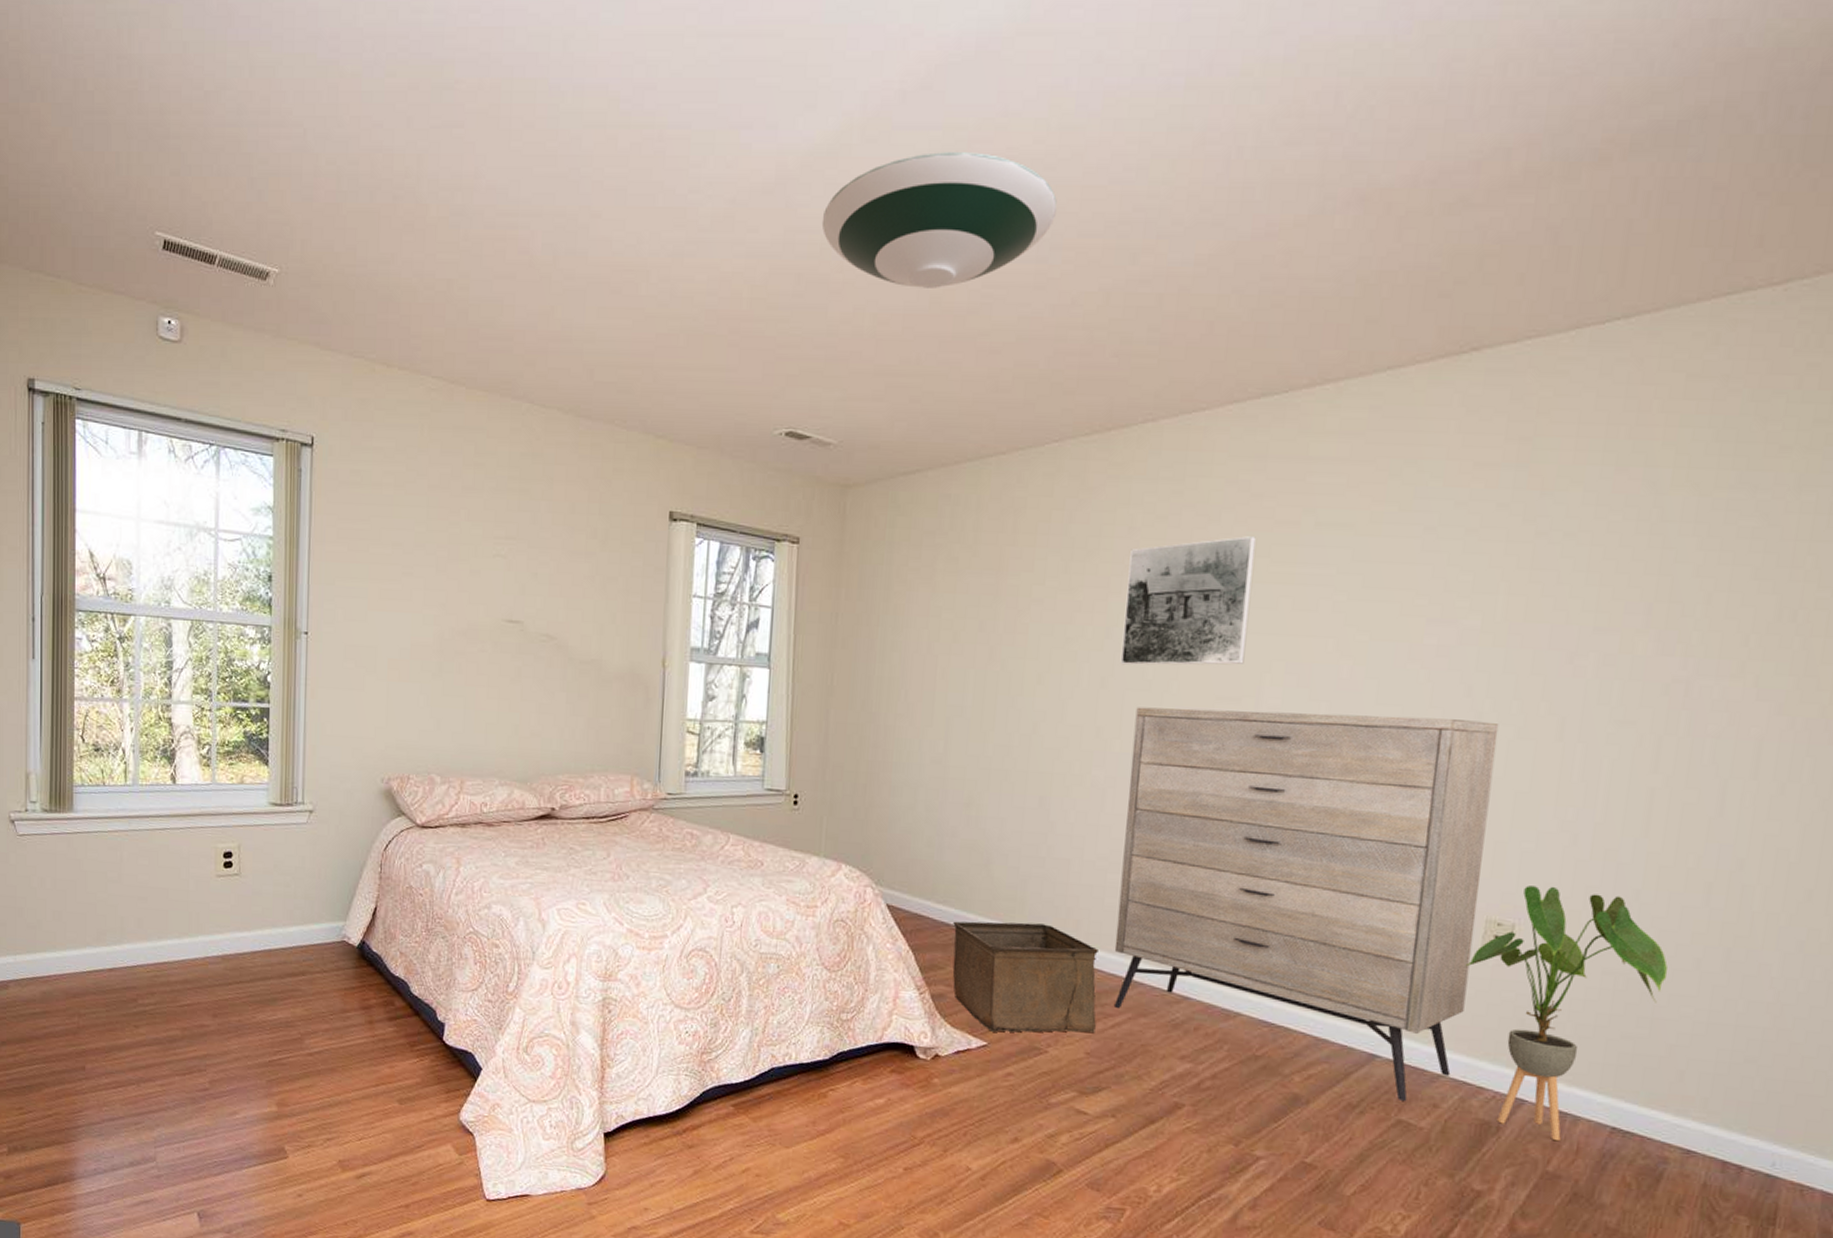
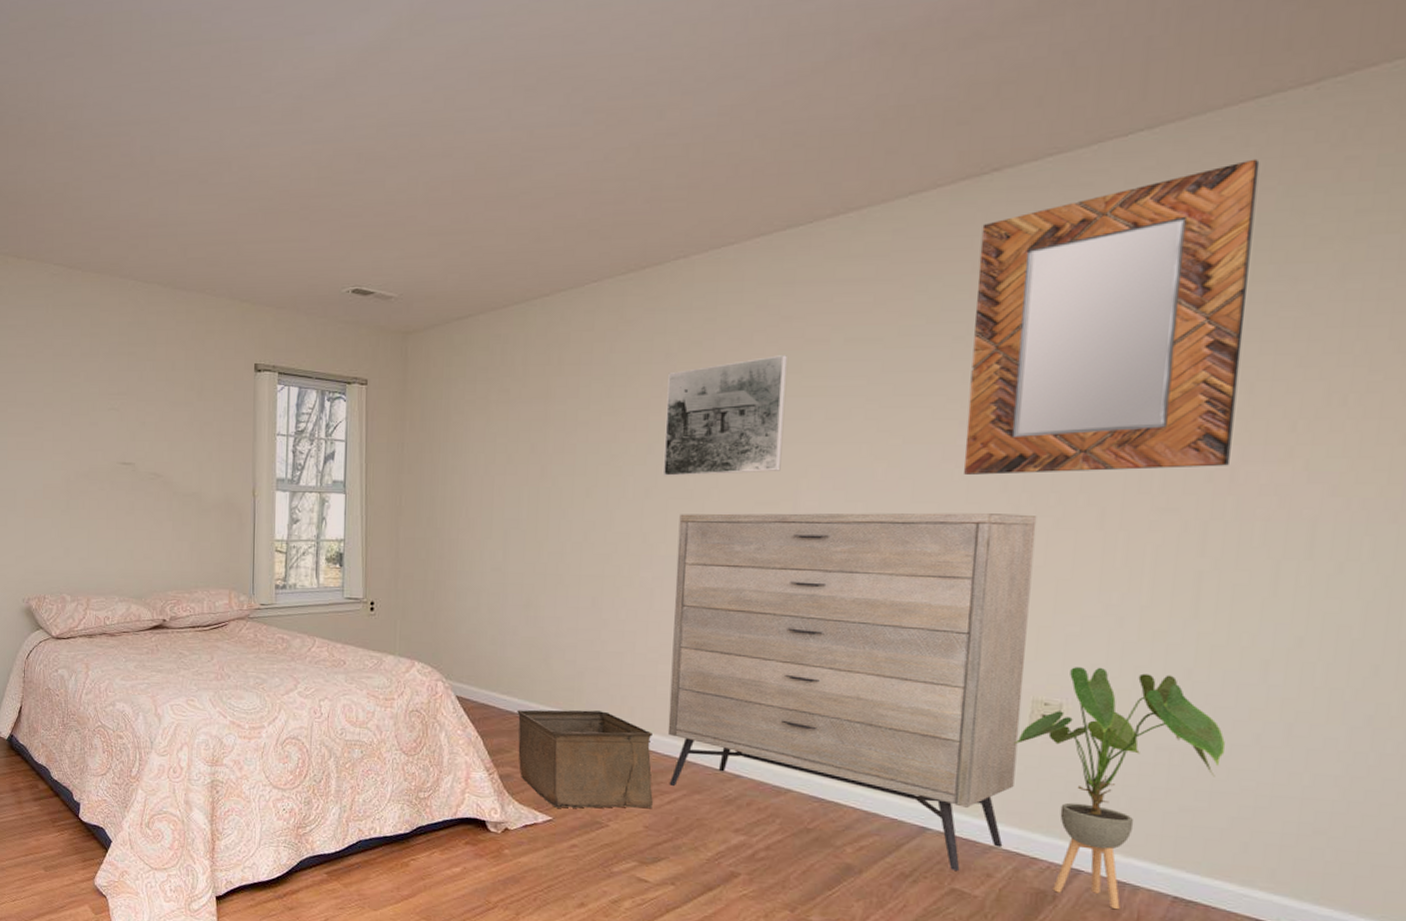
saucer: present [821,152,1058,288] -> none [377,35,589,157]
home mirror: none [1429,358,1728,680] -> present [964,159,1260,475]

